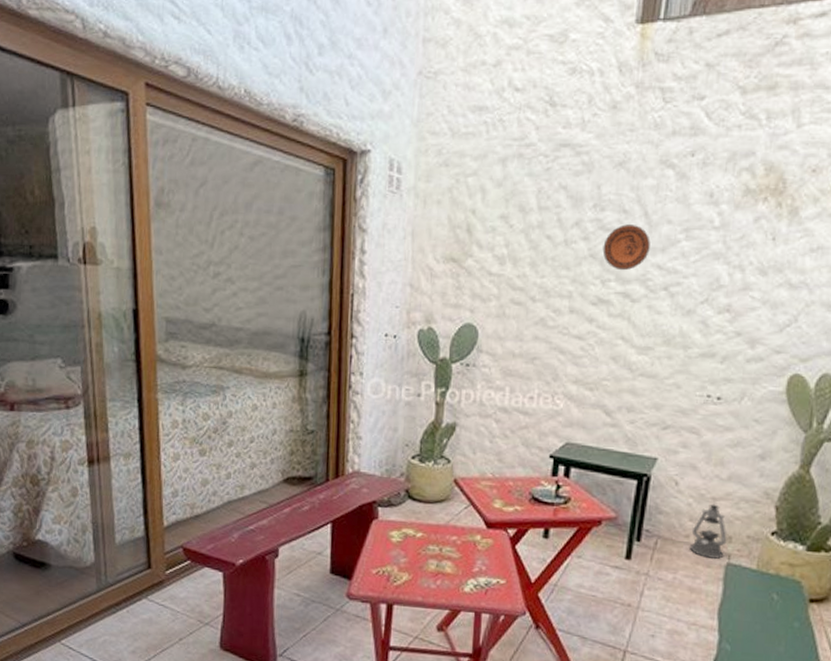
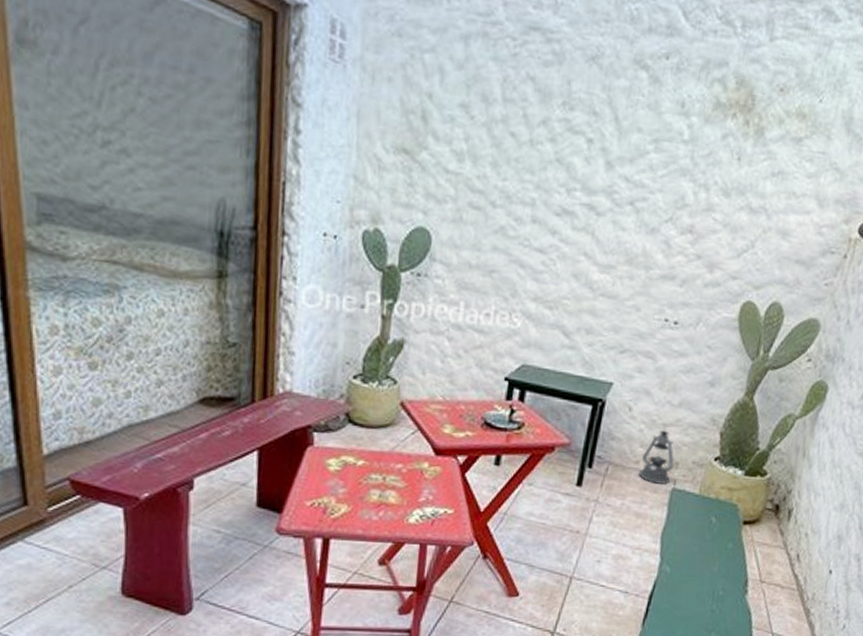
decorative plate: present [602,224,651,271] -> none [569,128,619,180]

